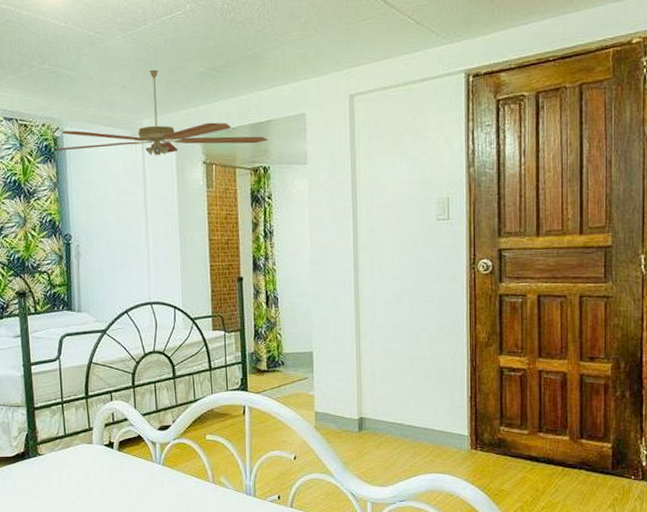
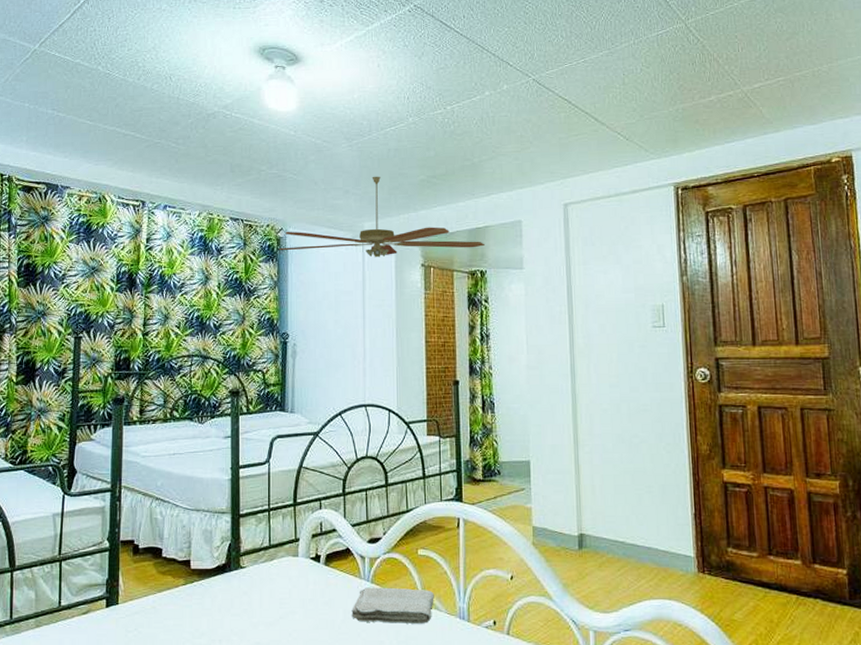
washcloth: none [145,469,222,500] -> present [351,587,434,624]

